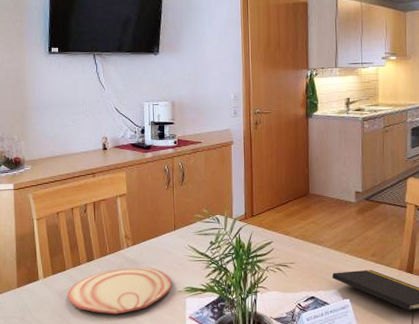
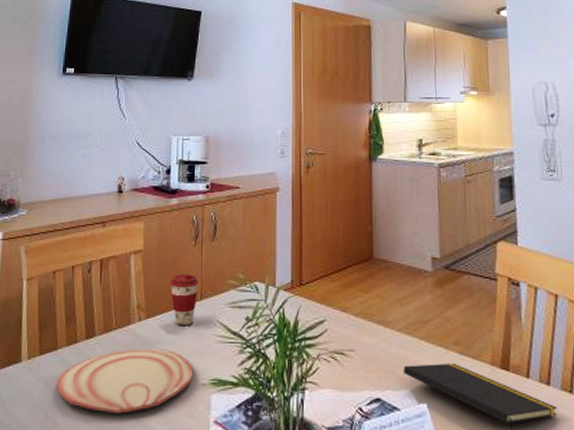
coffee cup: none [149,211,172,250] -> present [169,274,198,326]

